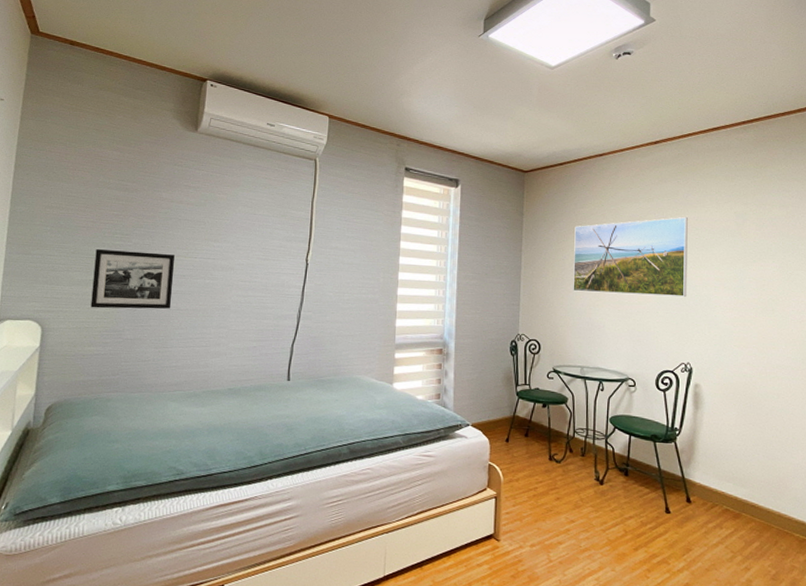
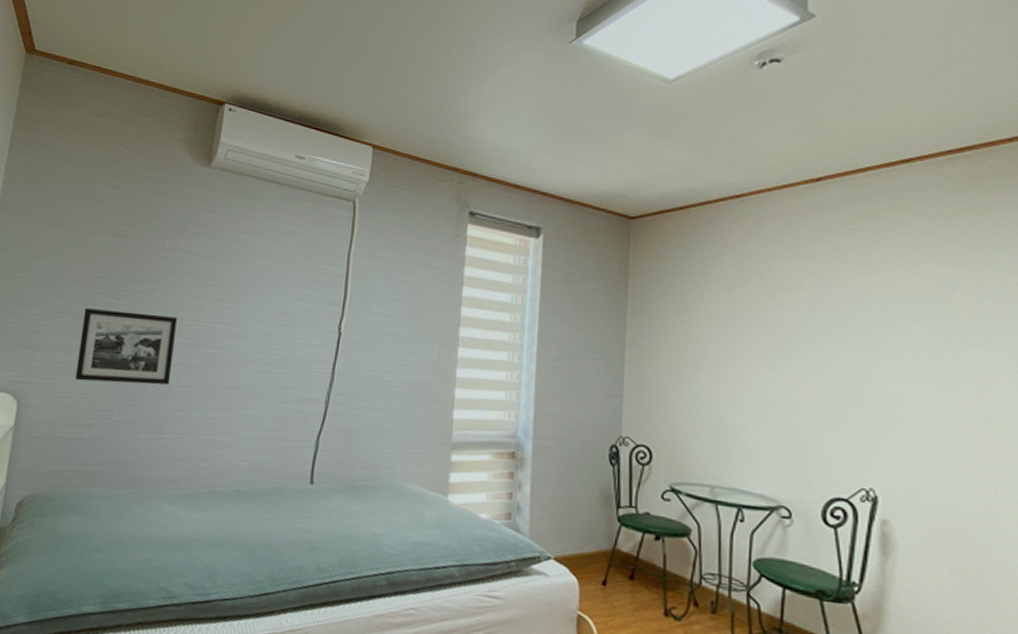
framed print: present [573,217,688,297] -> none [699,282,867,394]

